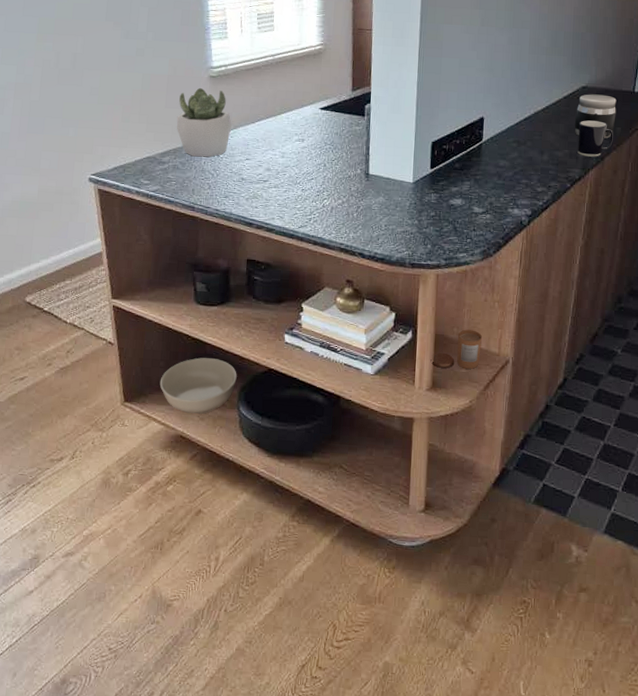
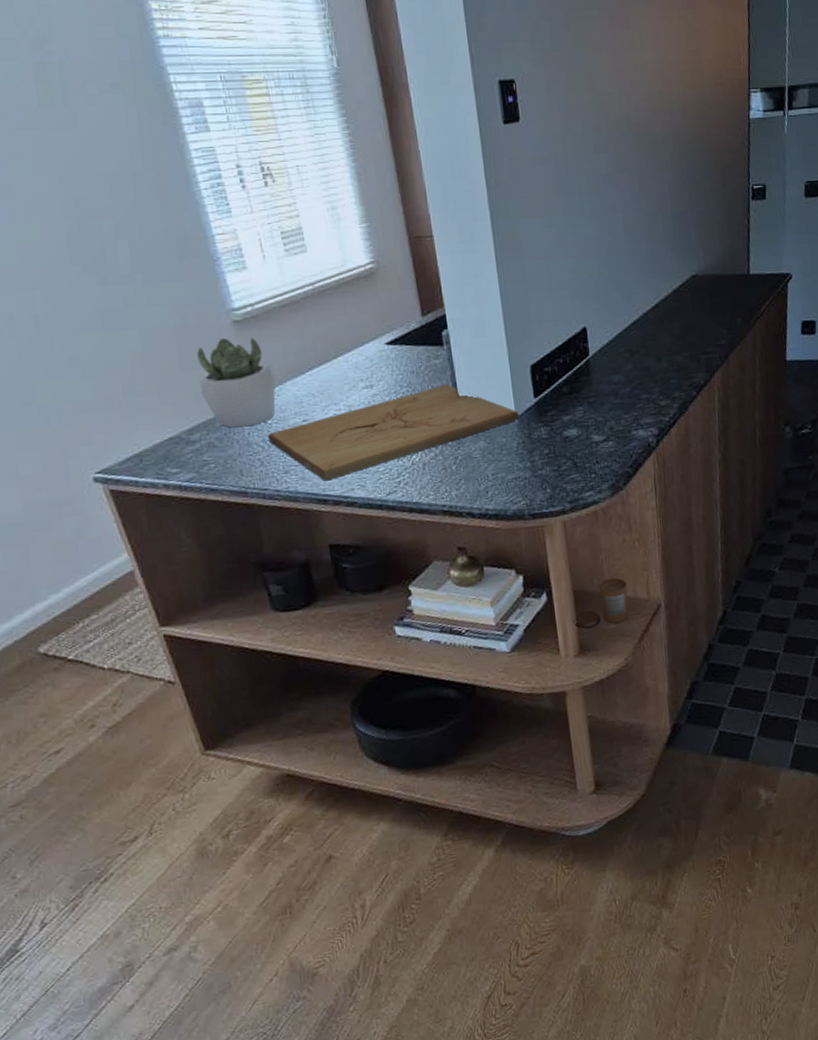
bowl: present [159,357,237,415] -> none [246,672,345,746]
cutting board: none [217,147,416,209] -> present [267,384,521,481]
jar: present [574,94,617,139] -> none [689,282,734,334]
mug: present [577,120,613,157] -> none [694,313,735,357]

